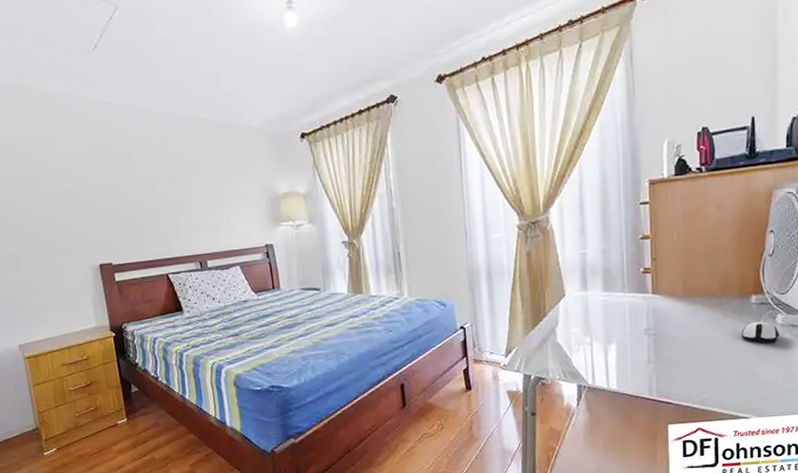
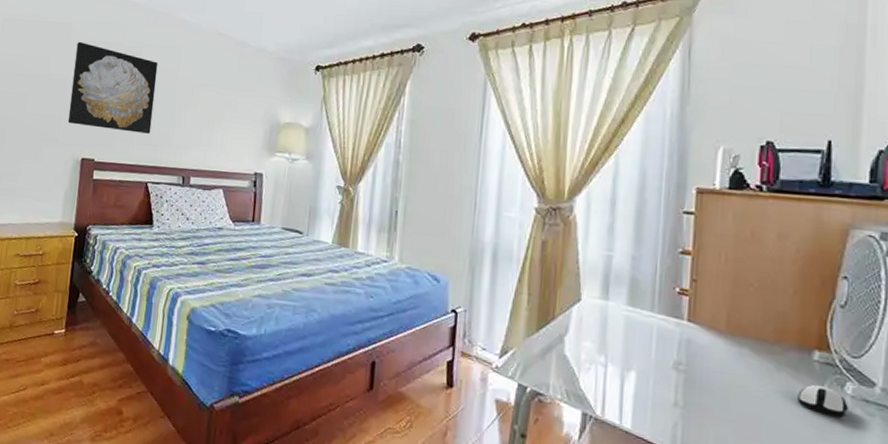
wall art: none [64,152,159,235] -> present [67,41,158,134]

